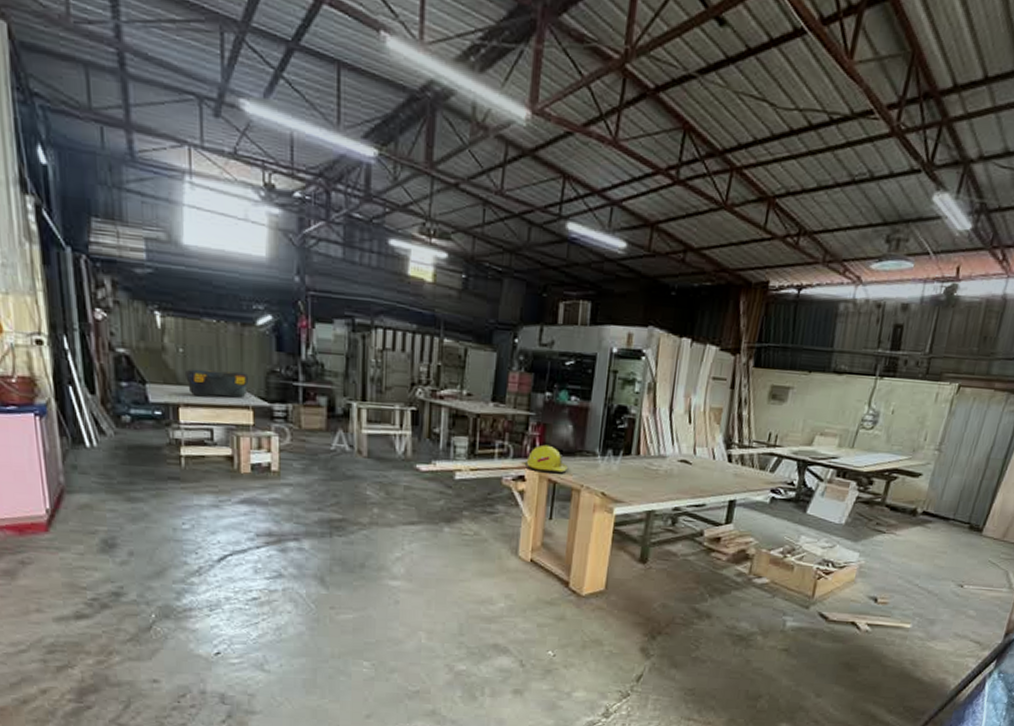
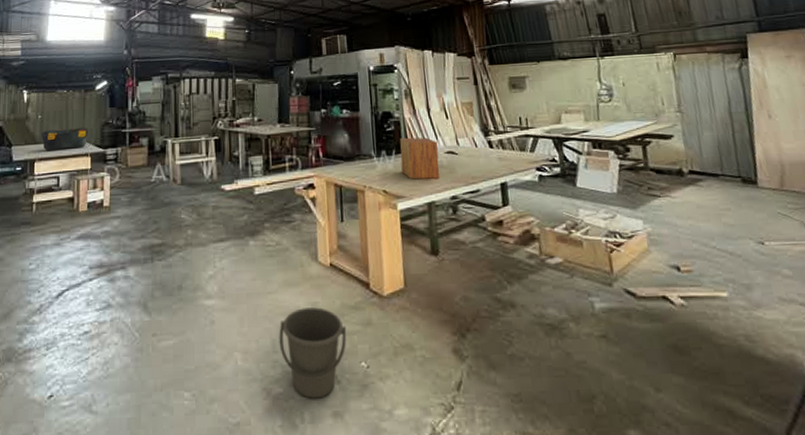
bucket: none [466,598,539,678] -> present [279,307,347,399]
helmet: present [526,444,569,474] -> none [313,153,351,179]
wood block: none [626,437,673,487] -> present [400,137,440,180]

